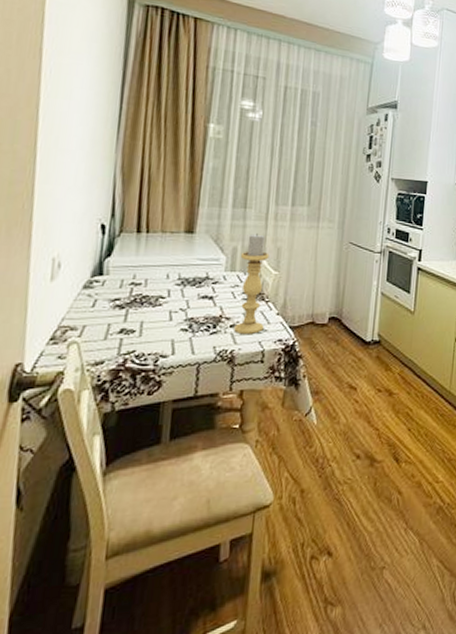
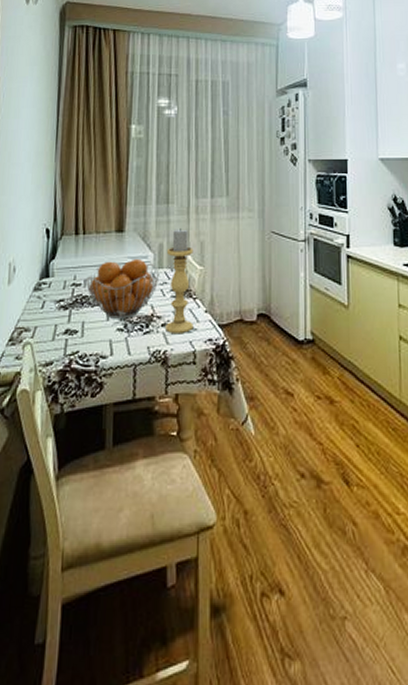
fruit basket: none [146,260,232,319] -> present [85,258,160,319]

